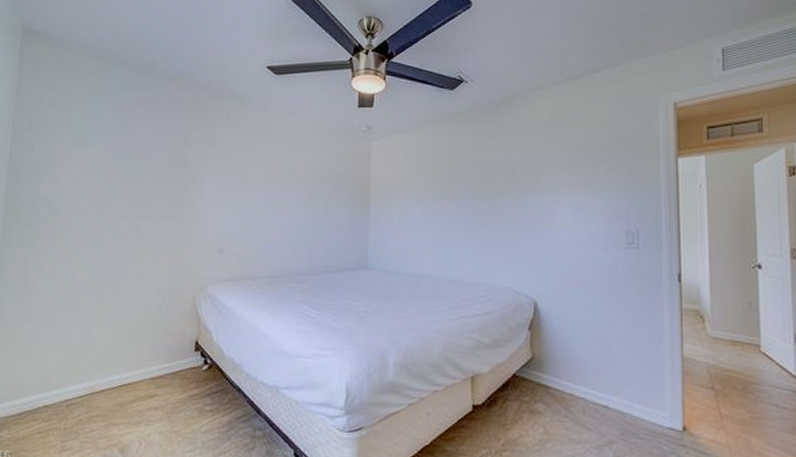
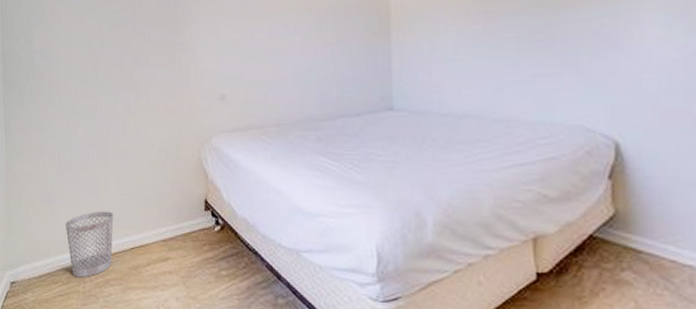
wastebasket: none [53,350,104,415] -> present [66,211,114,278]

